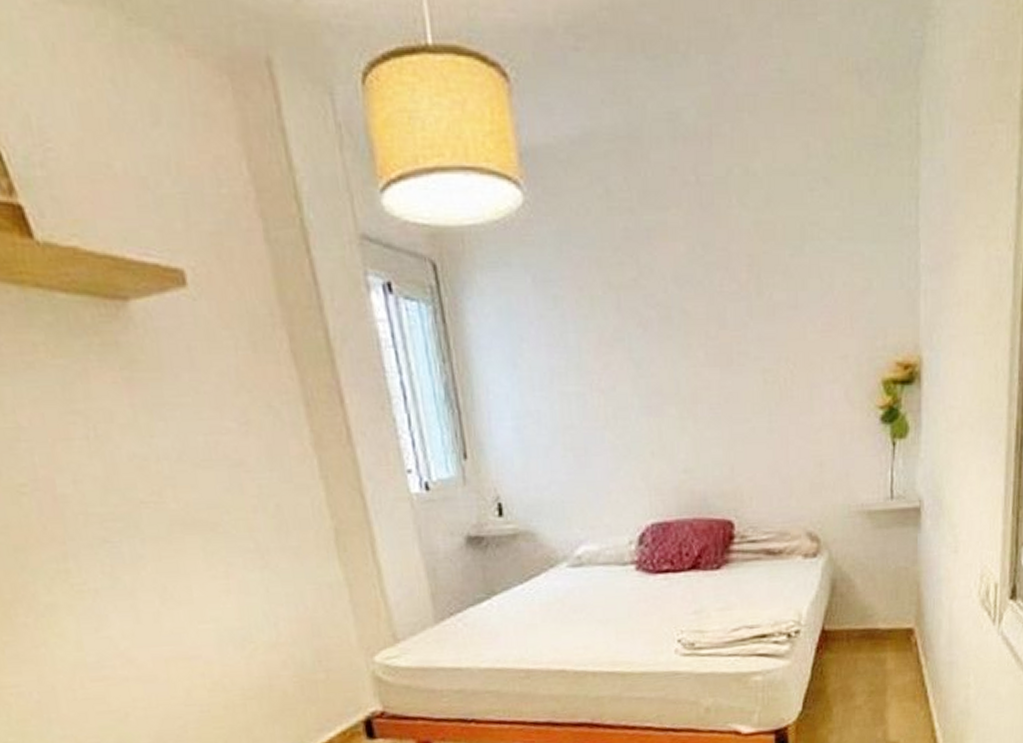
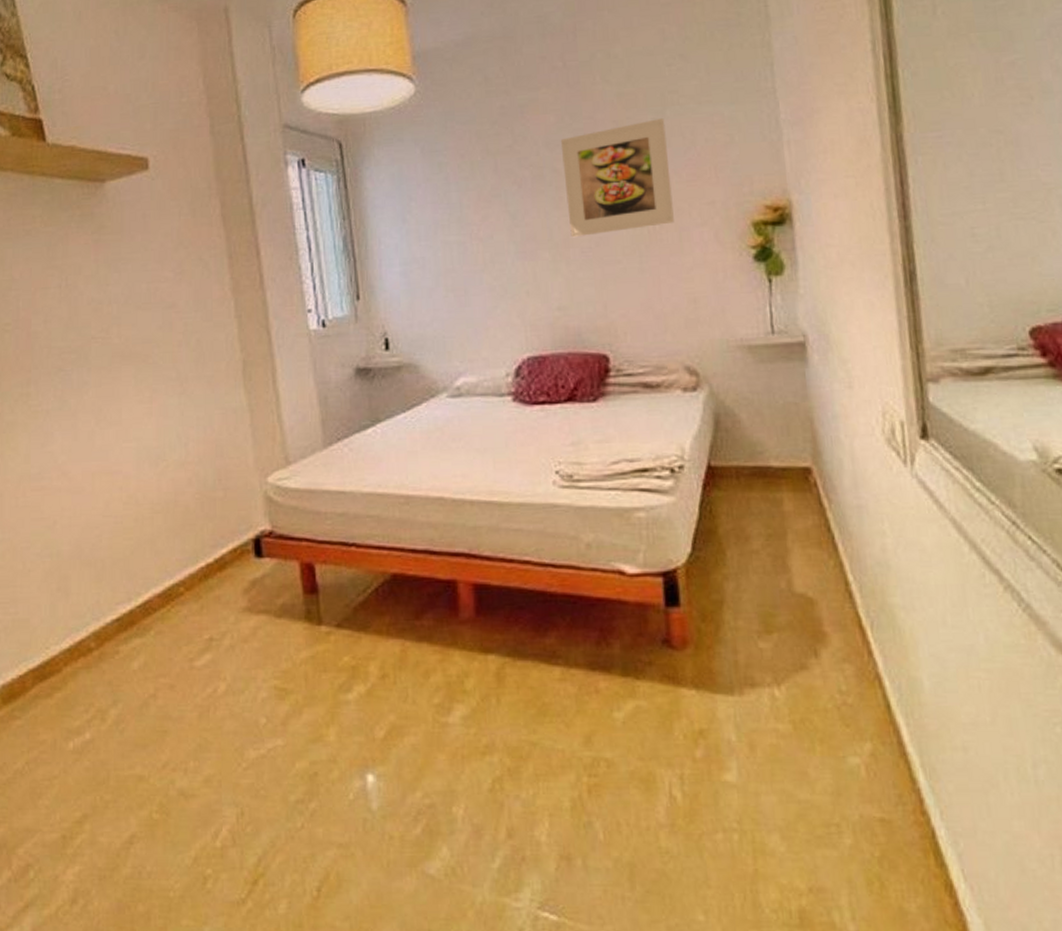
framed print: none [690,255,806,392] -> present [560,118,674,238]

